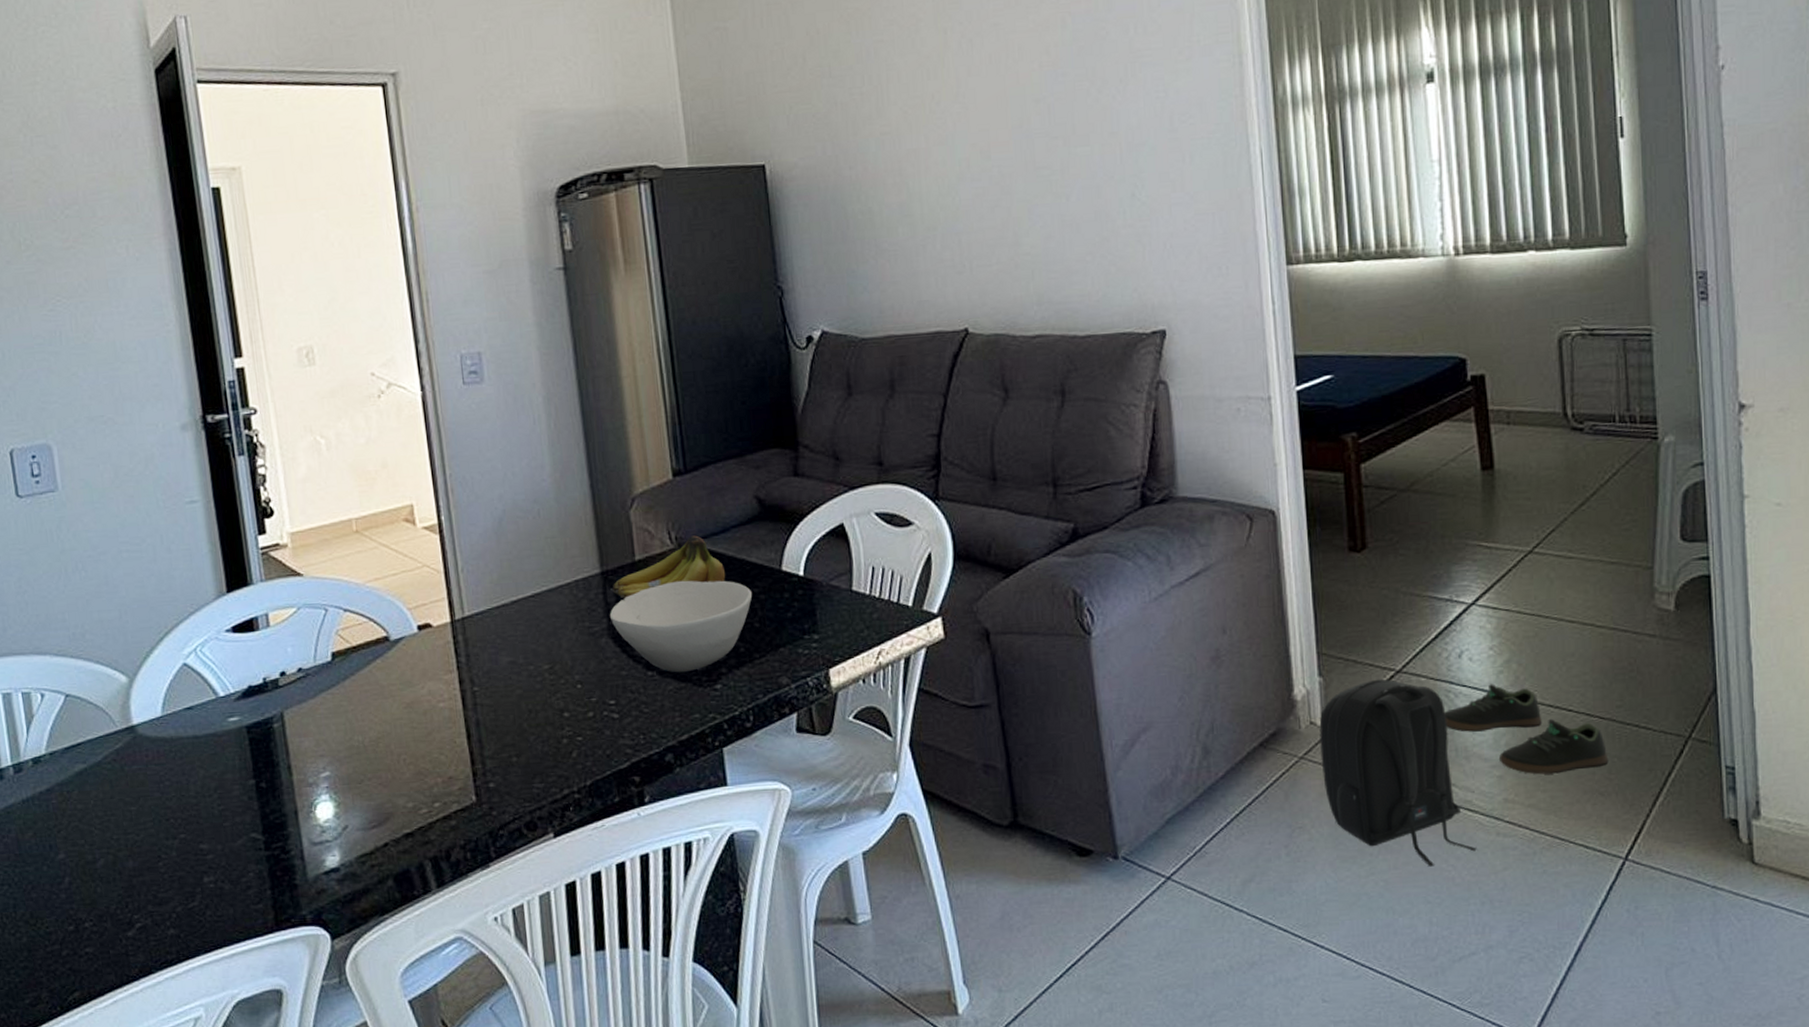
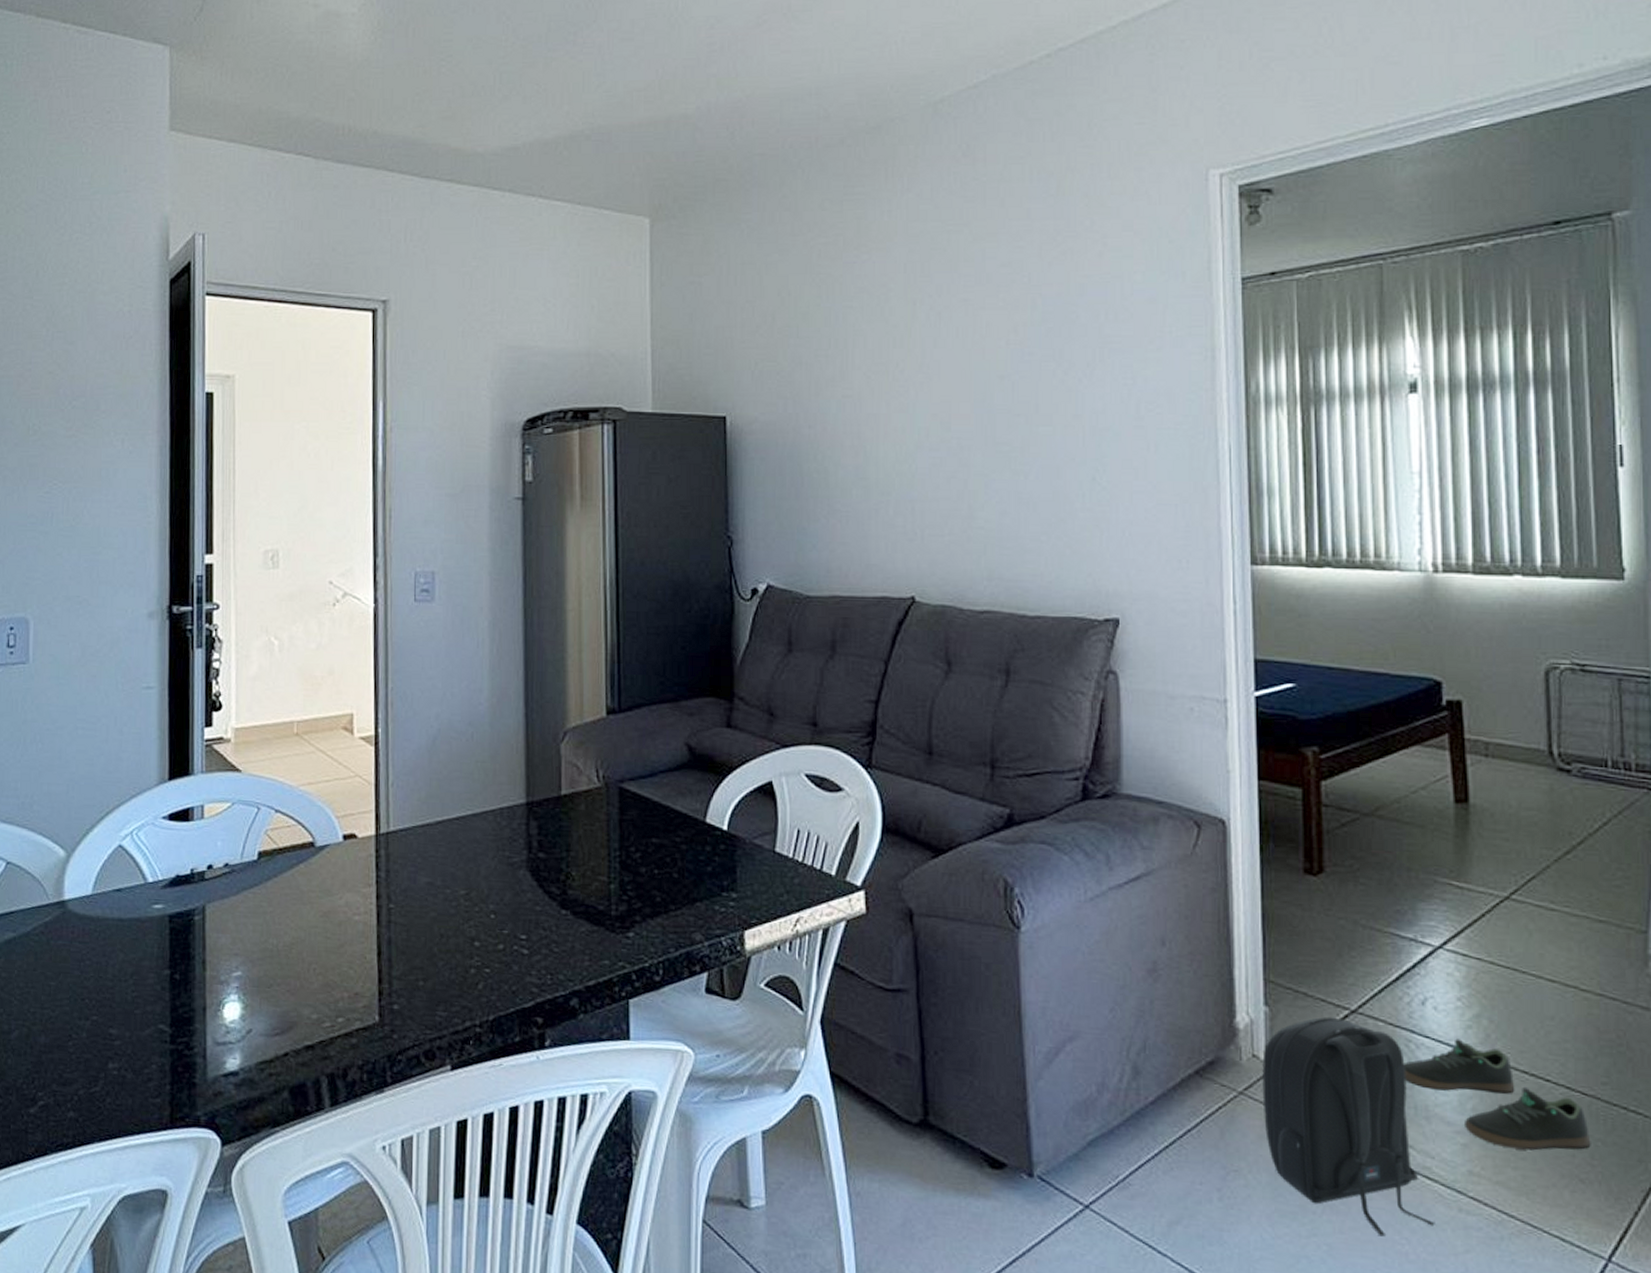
bowl: present [609,580,753,673] -> none [530,820,674,916]
fruit: present [611,535,726,598] -> none [534,776,649,832]

